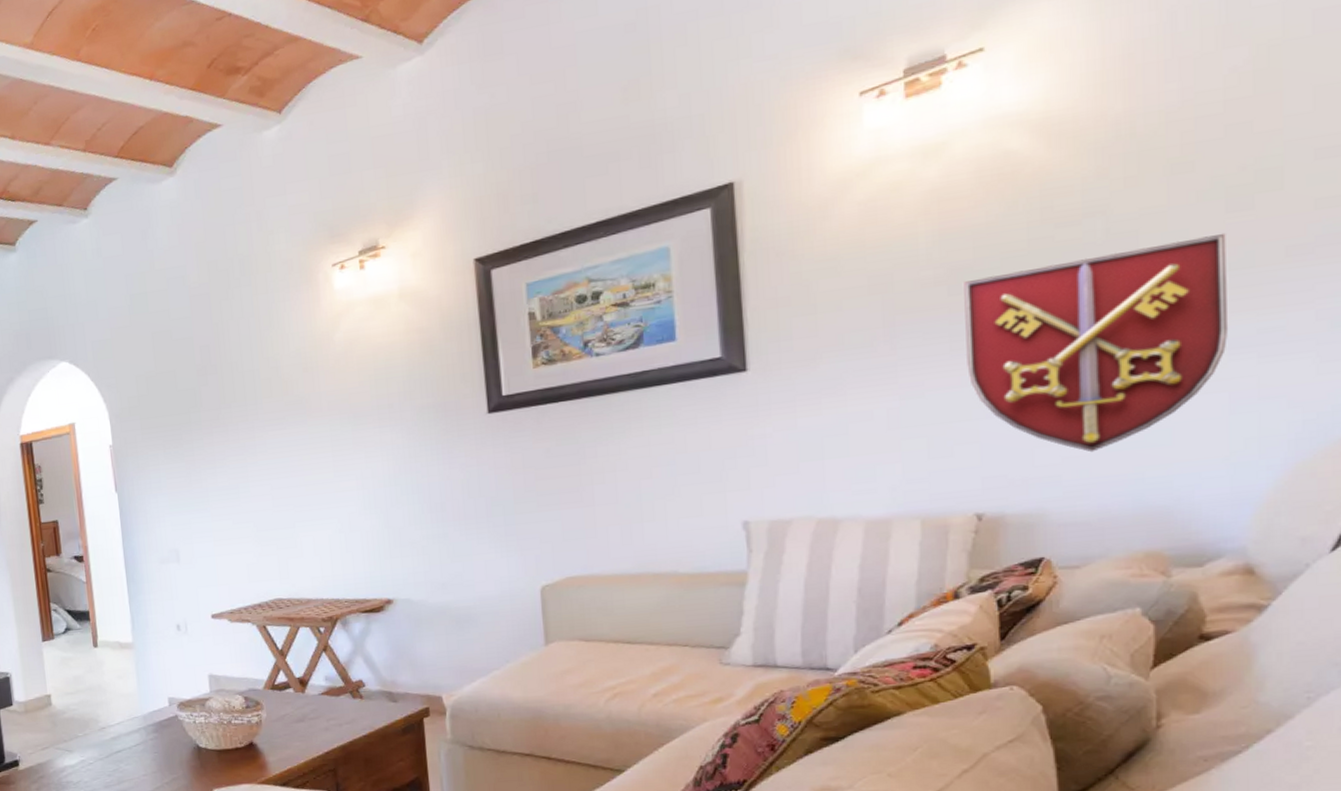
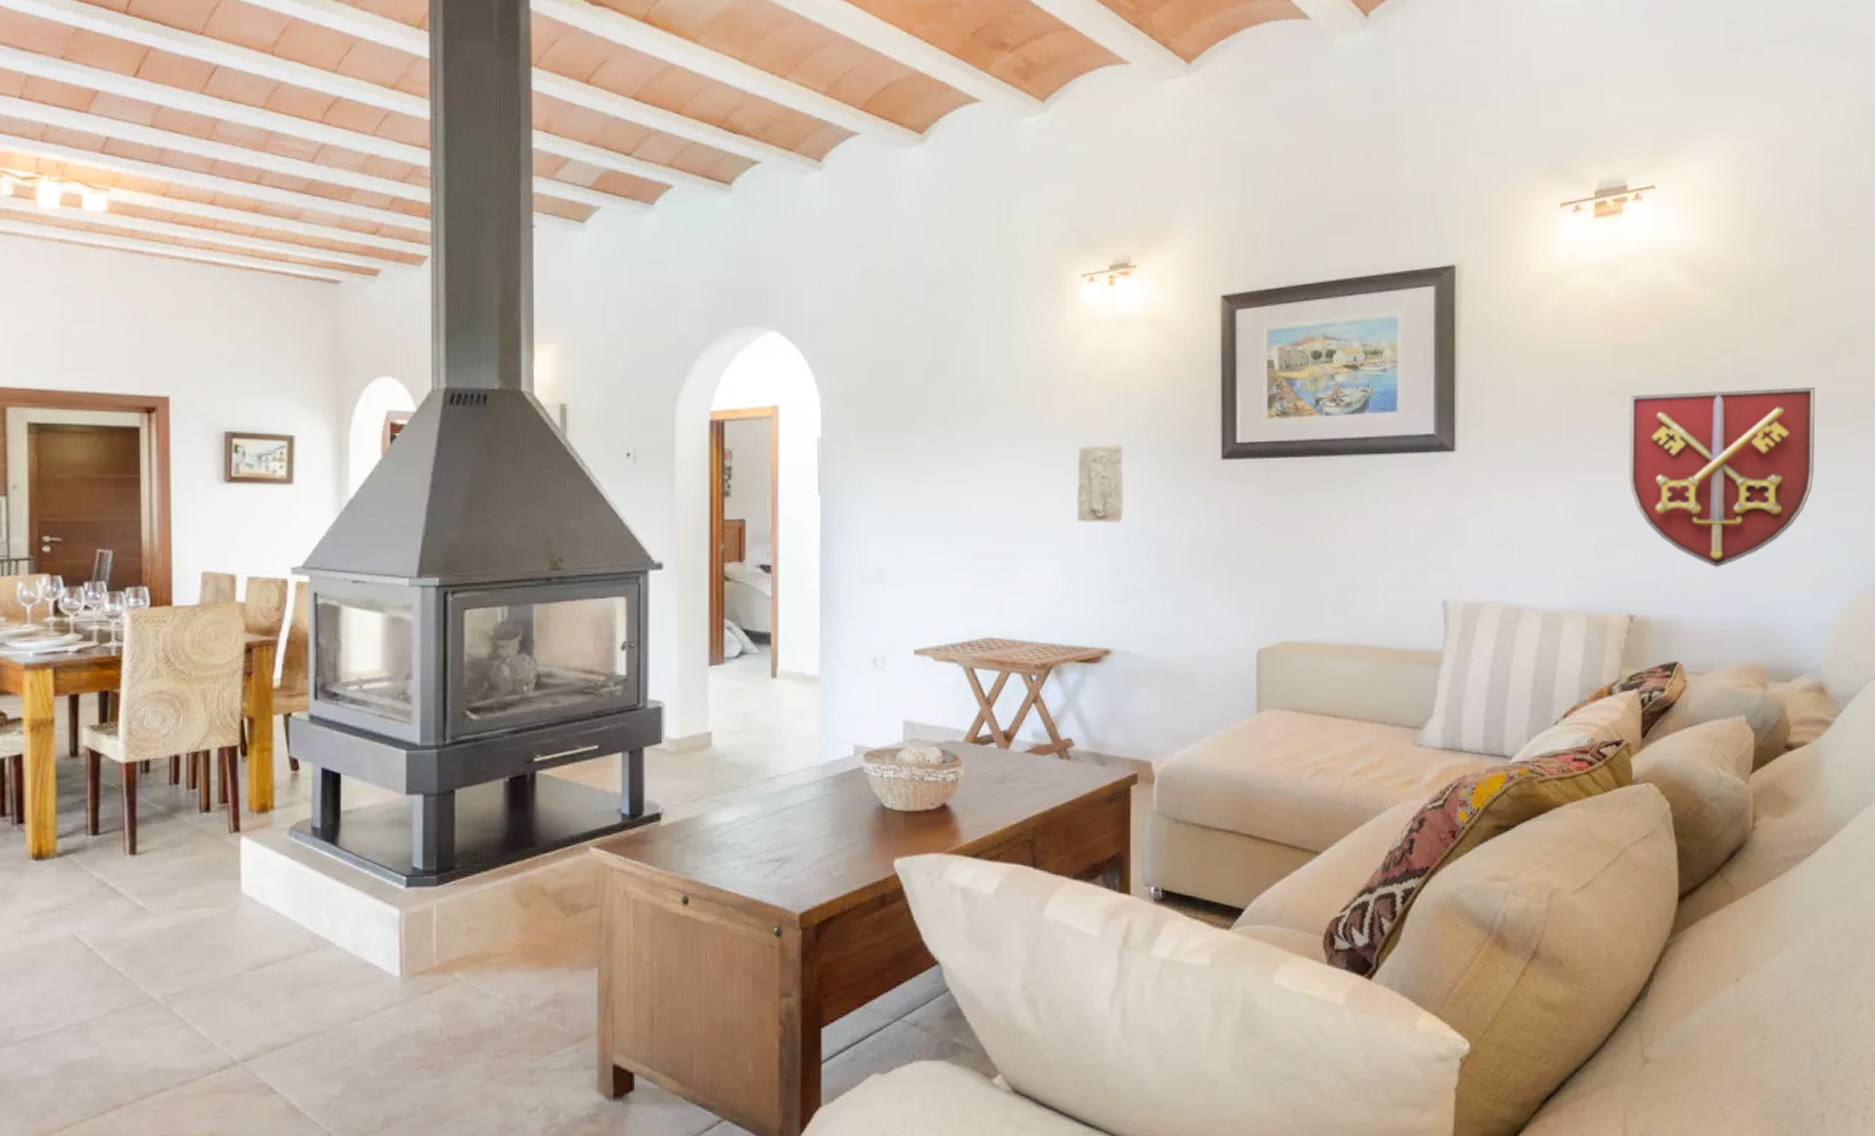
stone relief: none [344,413,394,489] -> present [1076,444,1124,524]

